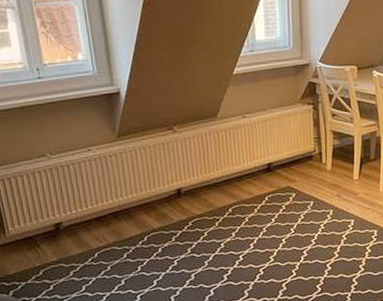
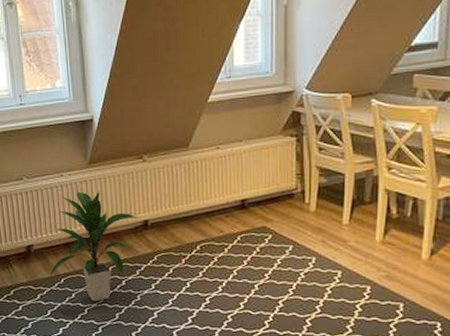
indoor plant: none [80,164,171,272] -> present [48,191,138,302]

